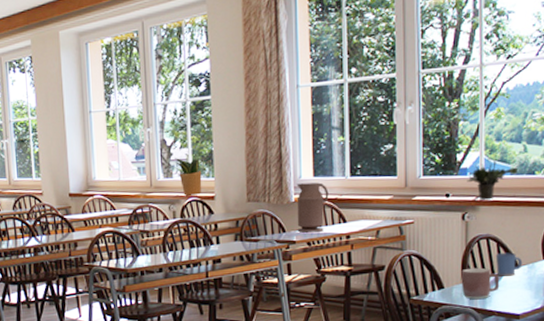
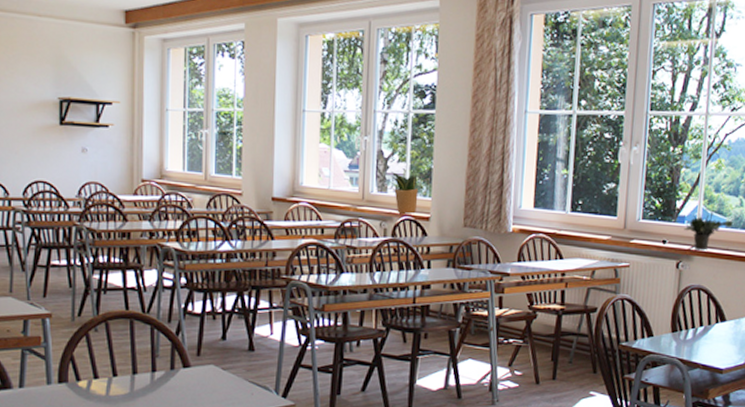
water jug: present [296,182,329,233] -> none [512,213,548,266]
mug: present [461,267,500,300] -> none [670,317,707,351]
mug: present [495,252,523,276] -> none [704,305,730,330]

